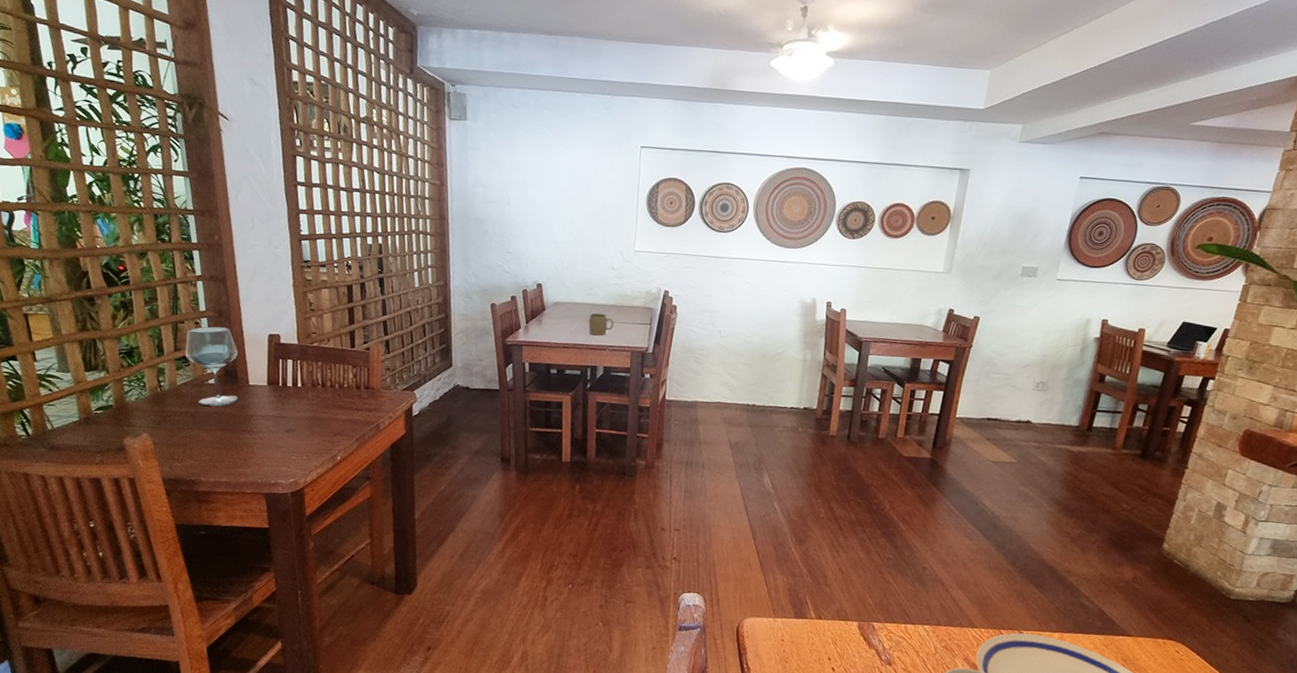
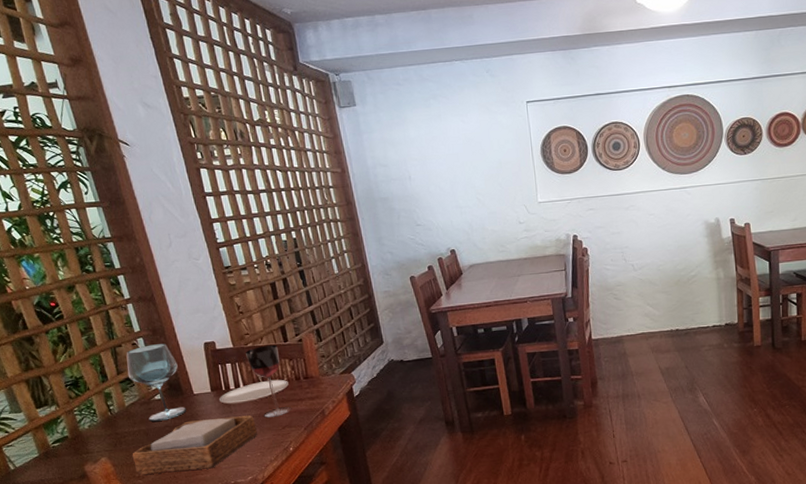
napkin holder: none [174,411,308,464] -> present [132,415,258,475]
plate: none [273,383,348,403] -> present [218,379,289,405]
wineglass: none [309,347,347,423] -> present [246,344,292,418]
mug: present [588,313,614,336] -> none [505,267,530,290]

